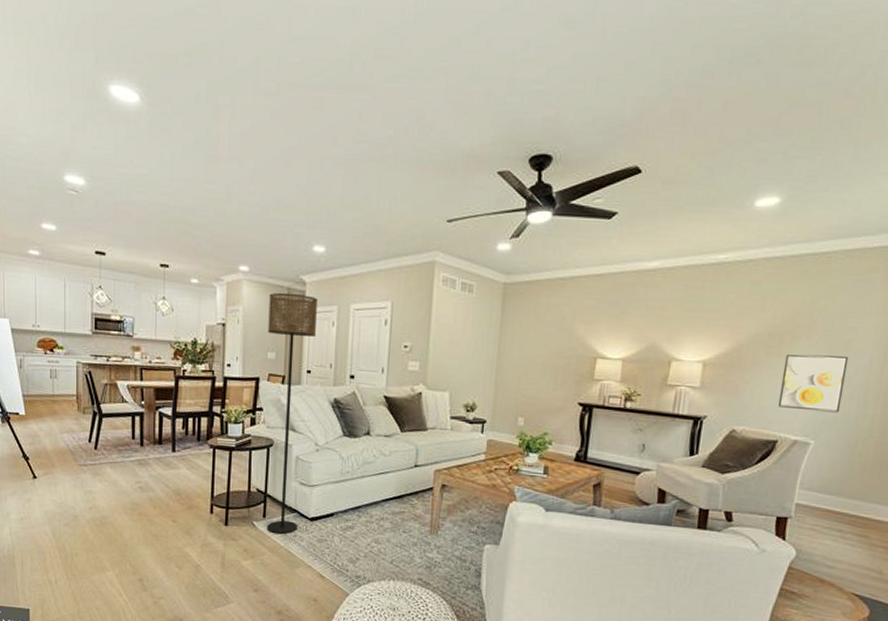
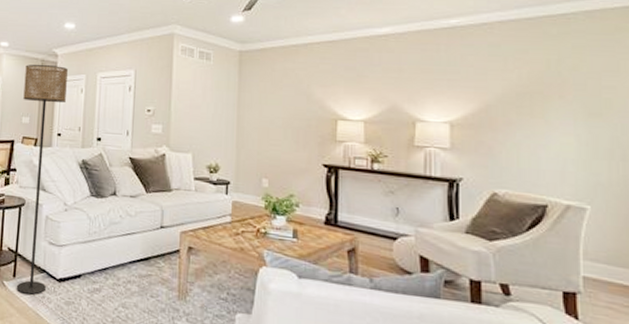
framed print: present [777,354,849,413] -> none [539,114,614,176]

